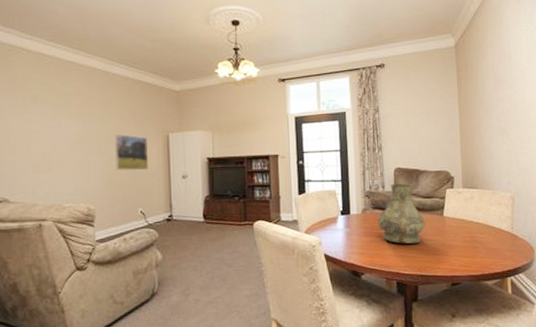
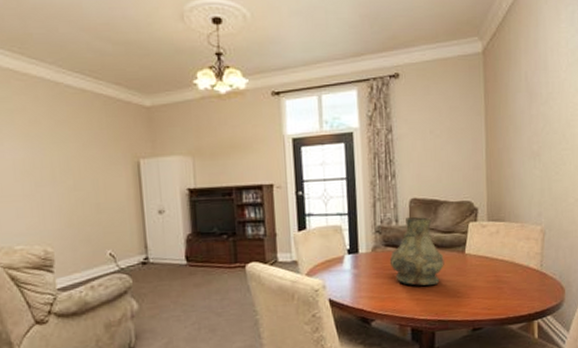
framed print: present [115,134,148,171] -> none [73,160,116,205]

